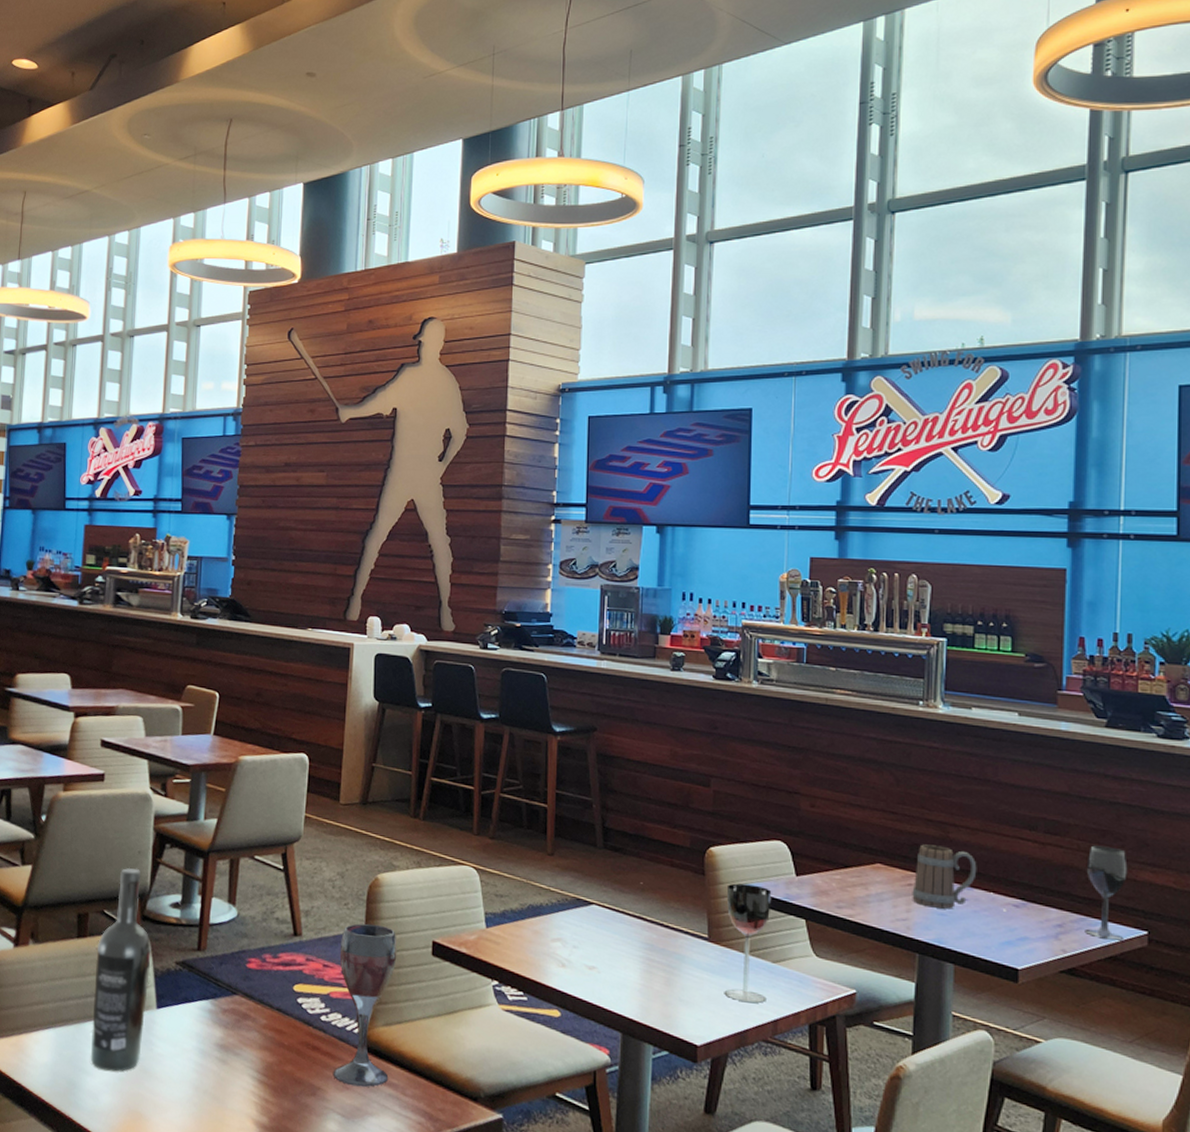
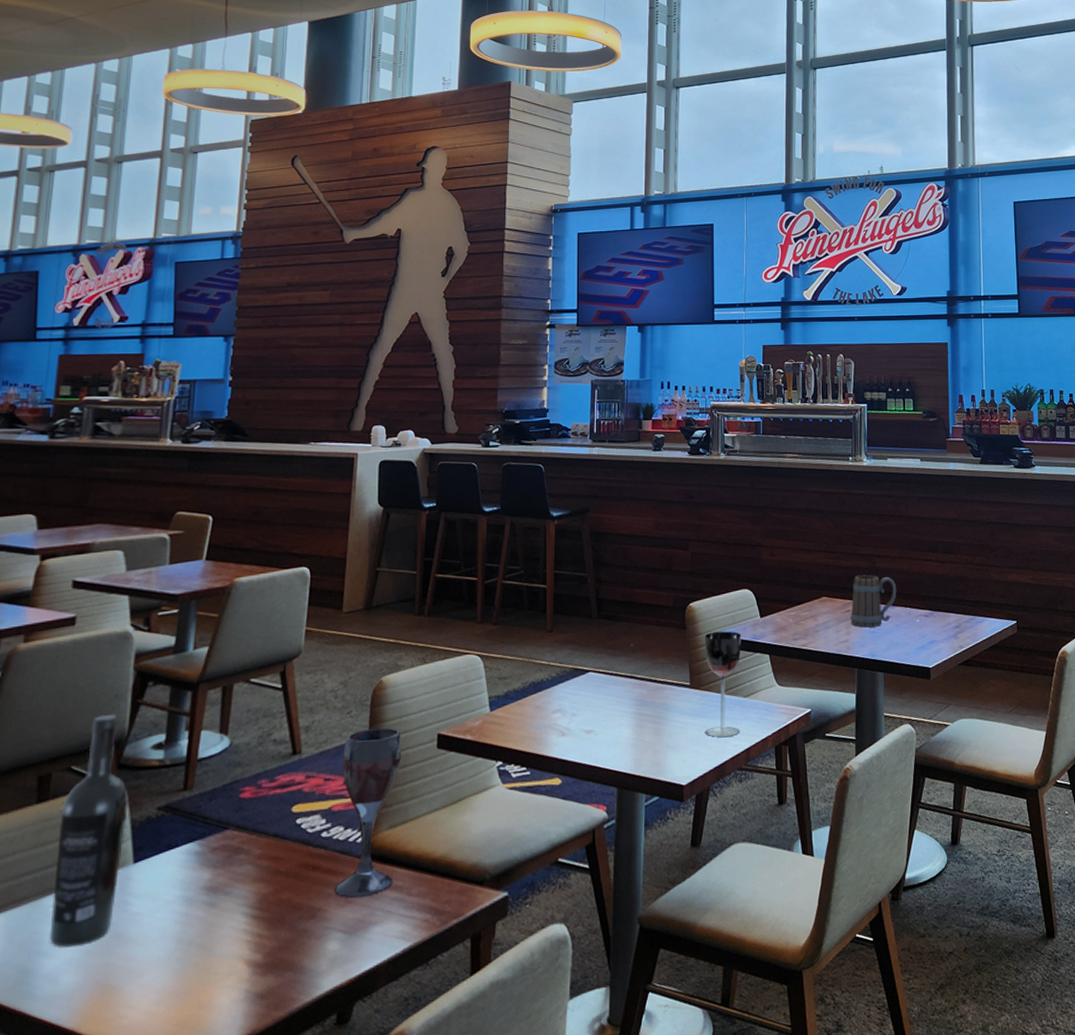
wine glass: present [1085,845,1128,941] -> none [972,557,1001,632]

